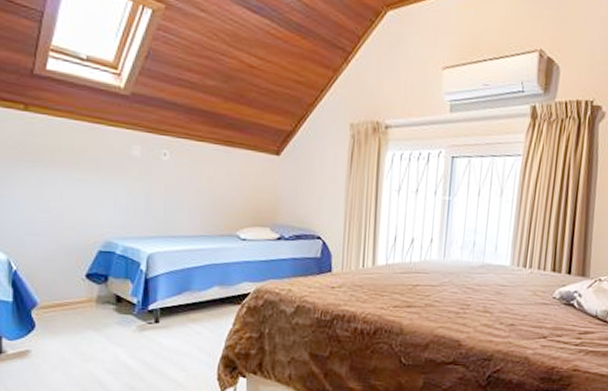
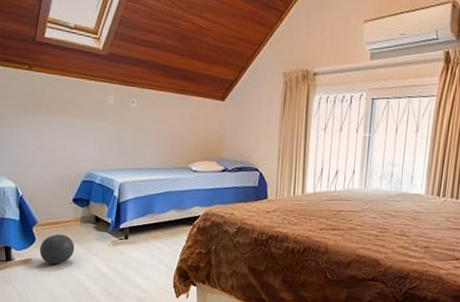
ball: none [40,319,88,357] -> present [39,234,74,265]

